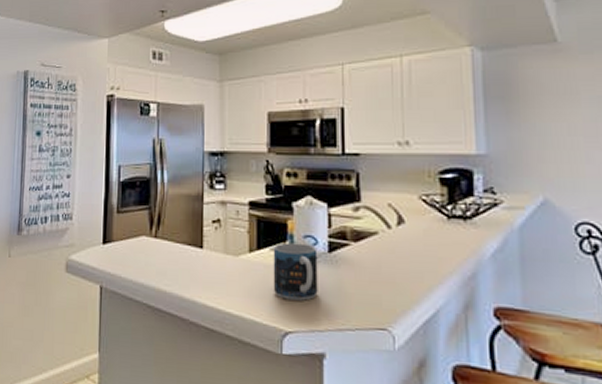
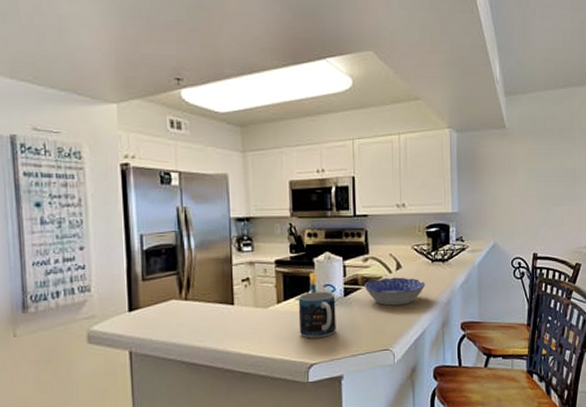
bowl: none [354,234,439,272] -> present [364,277,426,306]

